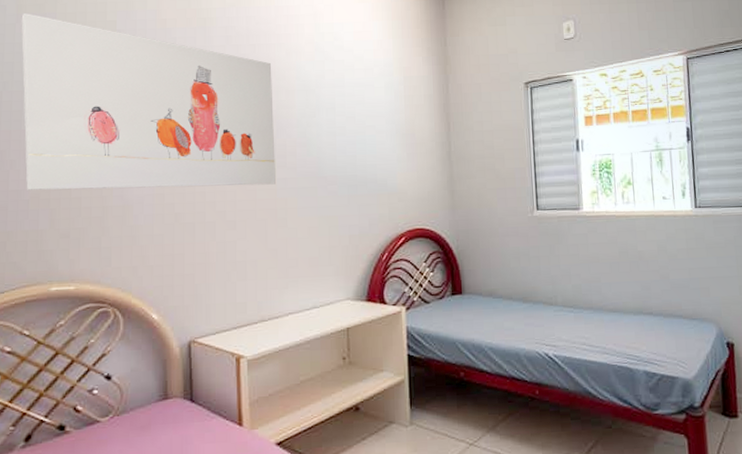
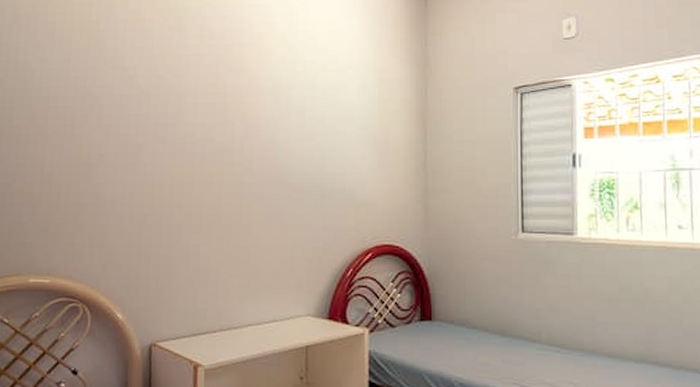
wall art: present [21,12,276,190] -> none [13,13,244,189]

